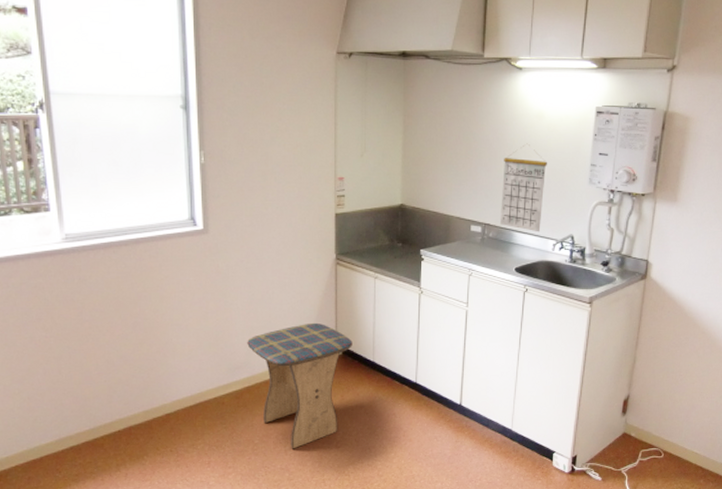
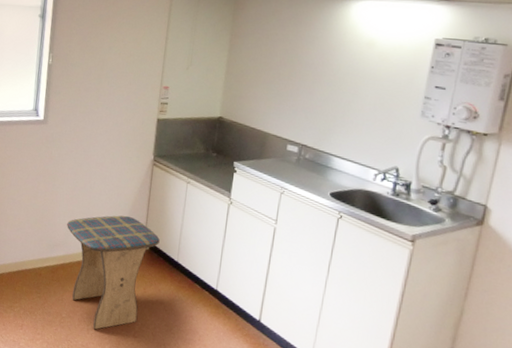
calendar: present [500,143,547,232] -> none [318,70,375,160]

